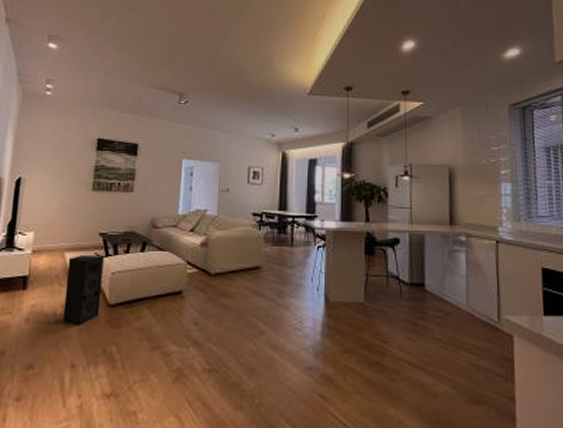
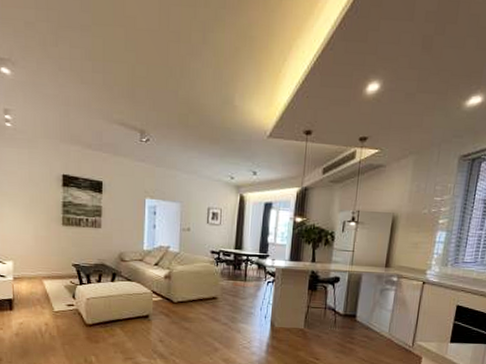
speaker: present [63,255,104,326] -> none [47,283,79,340]

